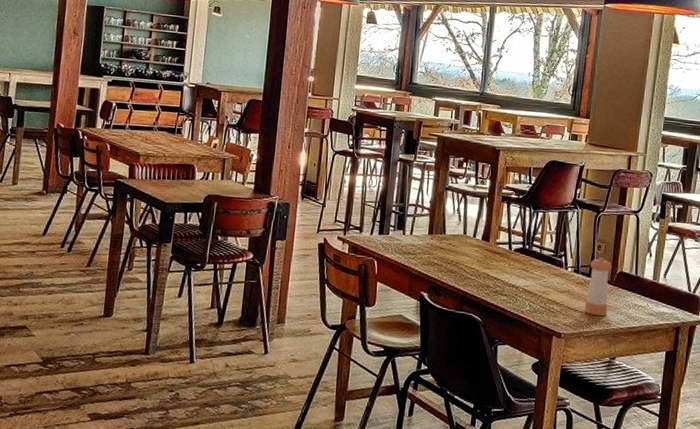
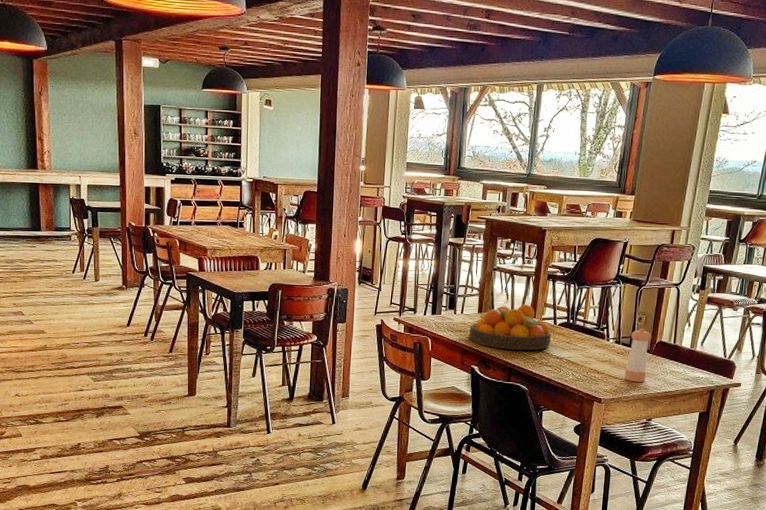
fruit bowl: none [418,227,507,278] -> present [469,304,552,351]

